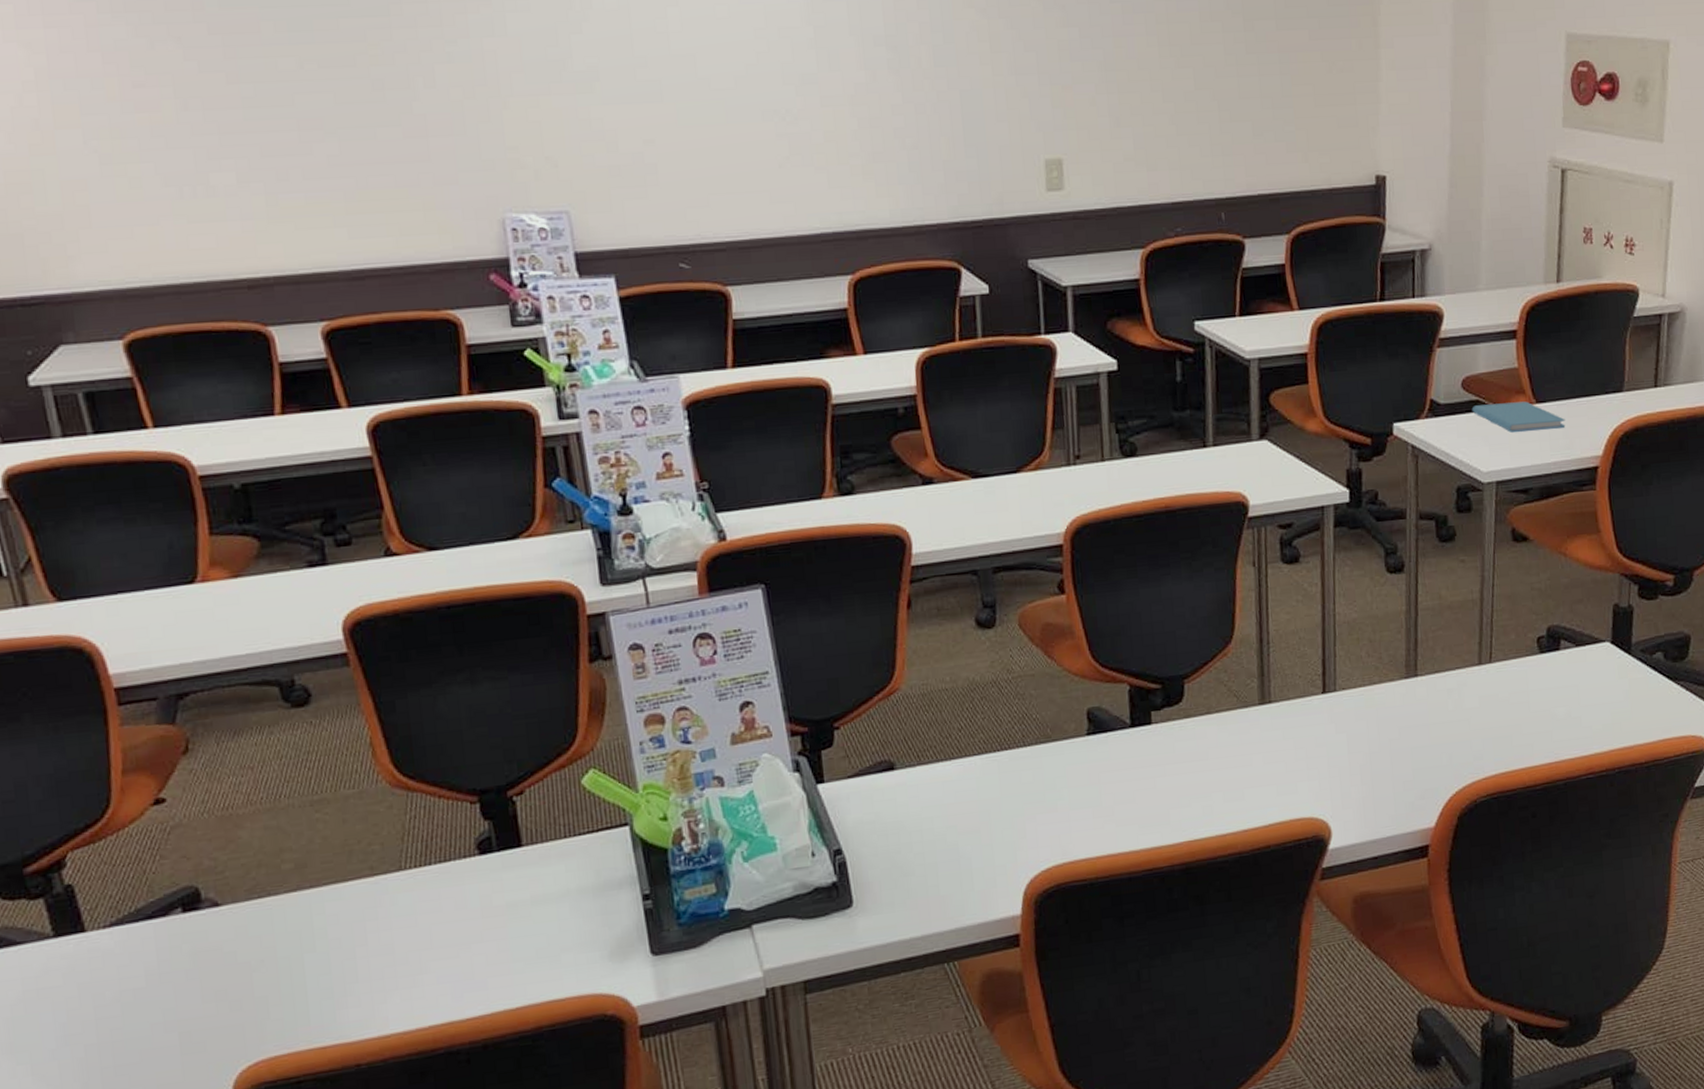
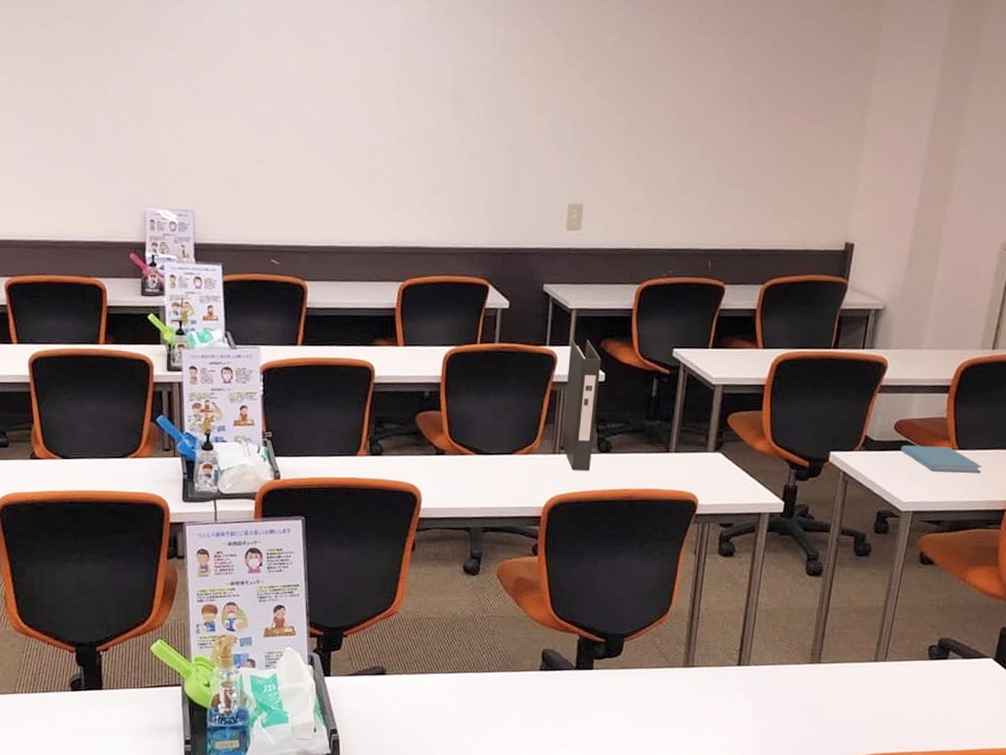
binder: none [1070,321,1115,482] -> present [561,339,602,470]

